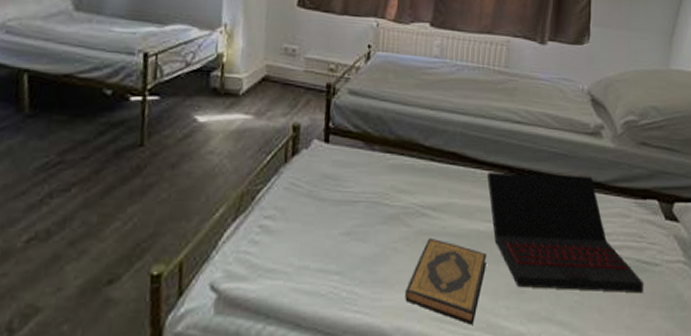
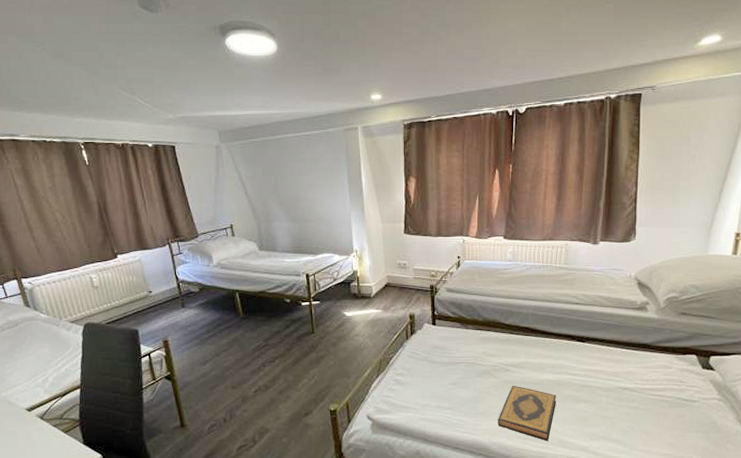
laptop: present [486,172,643,294] -> none [553,339,683,421]

